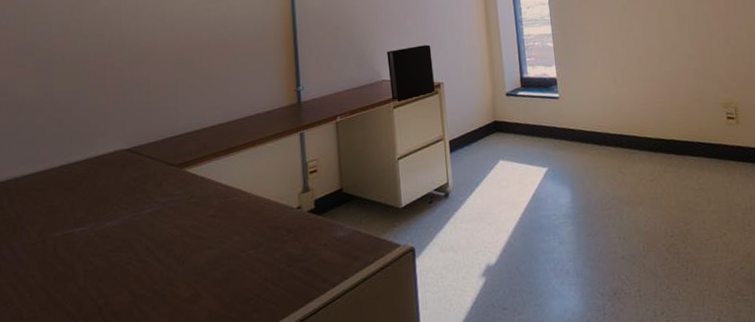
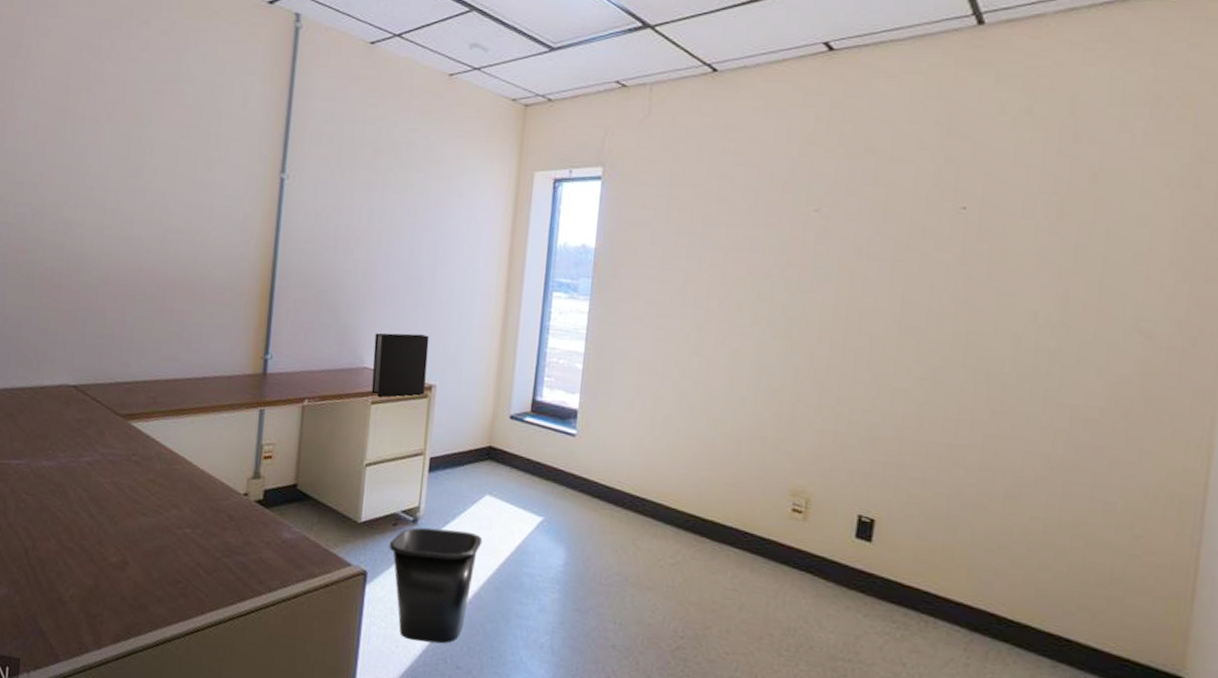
waste bin: none [429,193,504,297] -> present [389,527,483,644]

